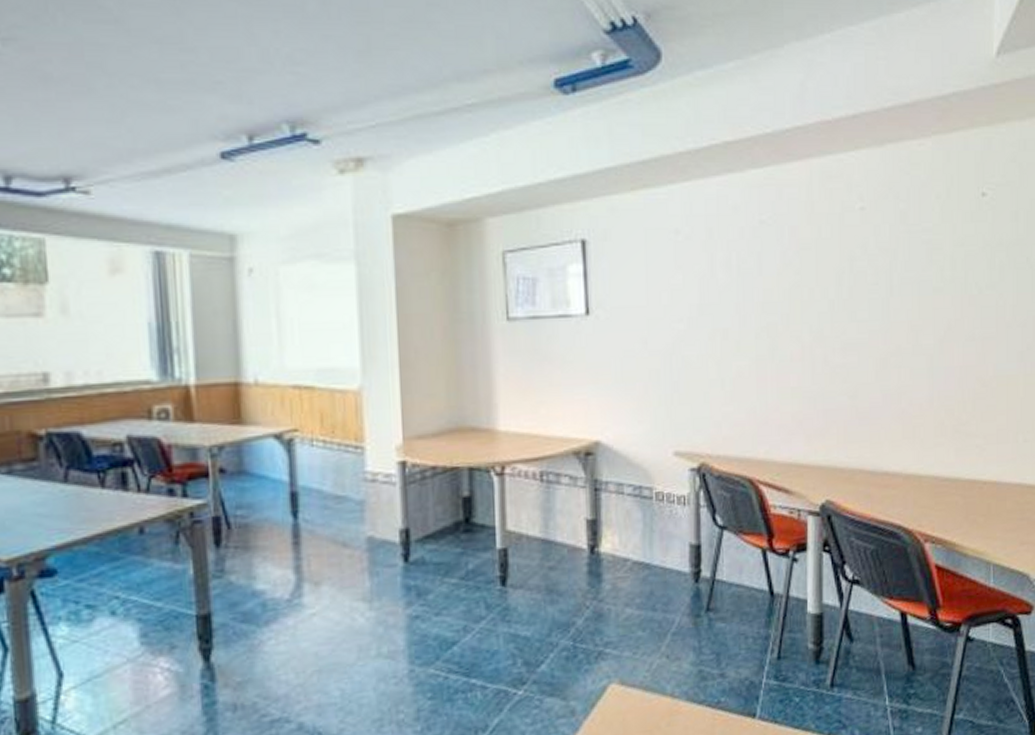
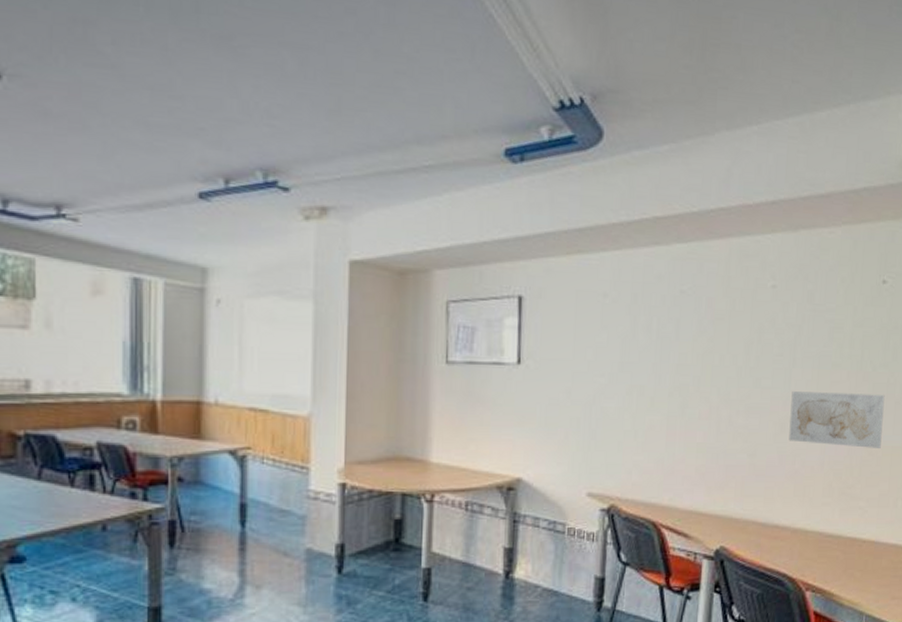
wall art: none [891,318,995,379] -> present [788,391,885,448]

